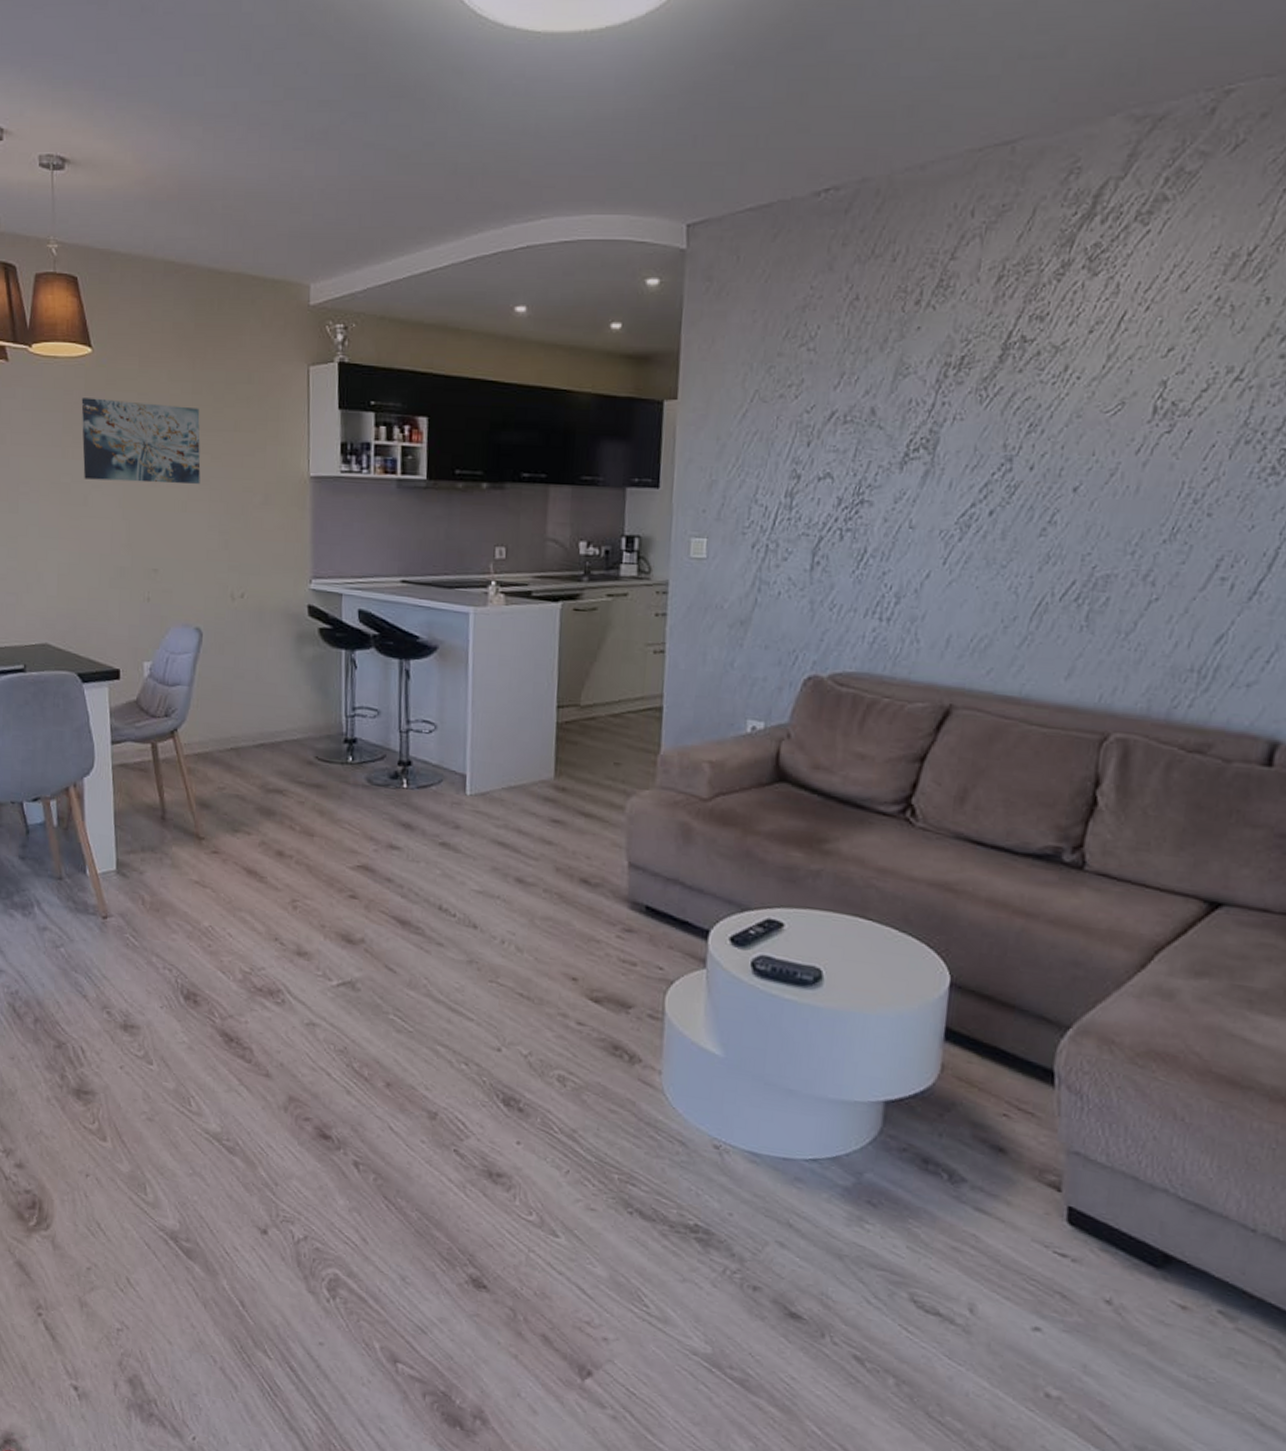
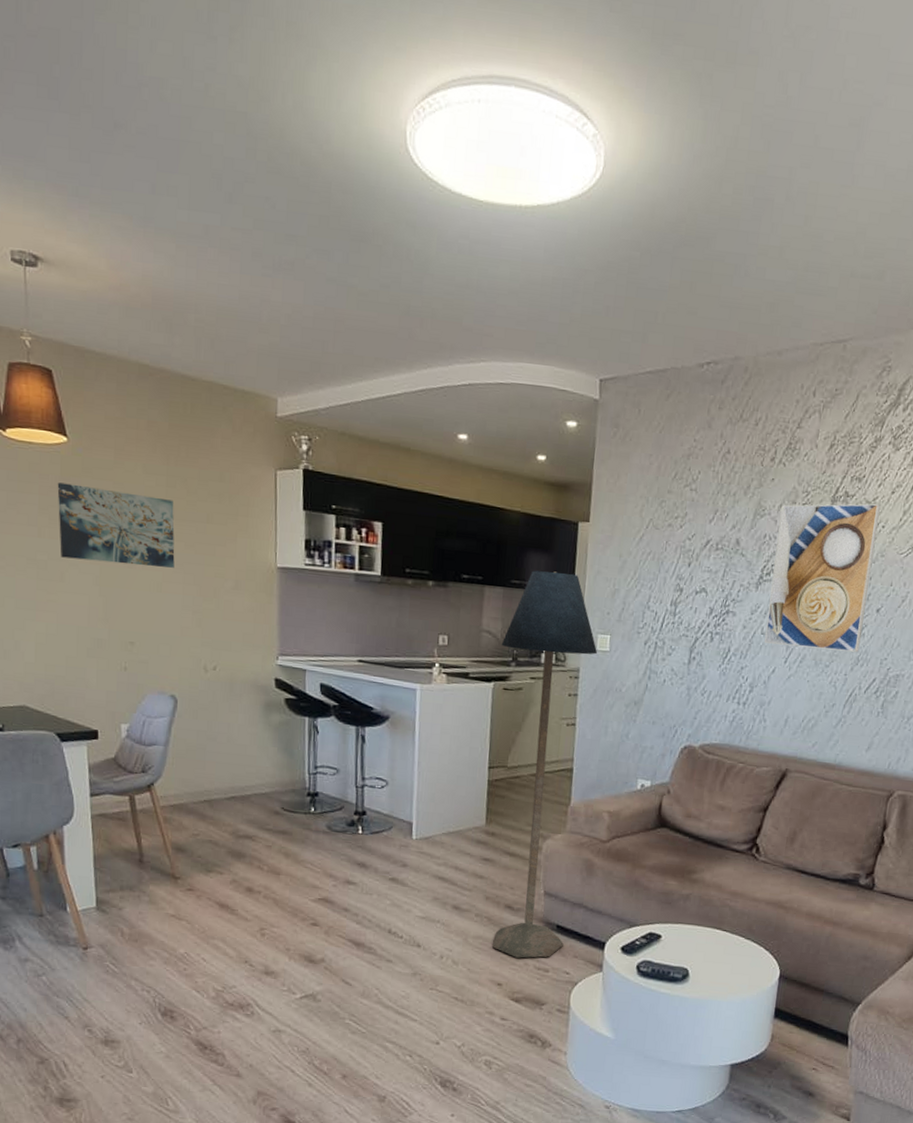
floor lamp: none [565,463,692,947] -> present [492,570,598,959]
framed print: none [914,349,1073,547] -> present [765,503,880,653]

